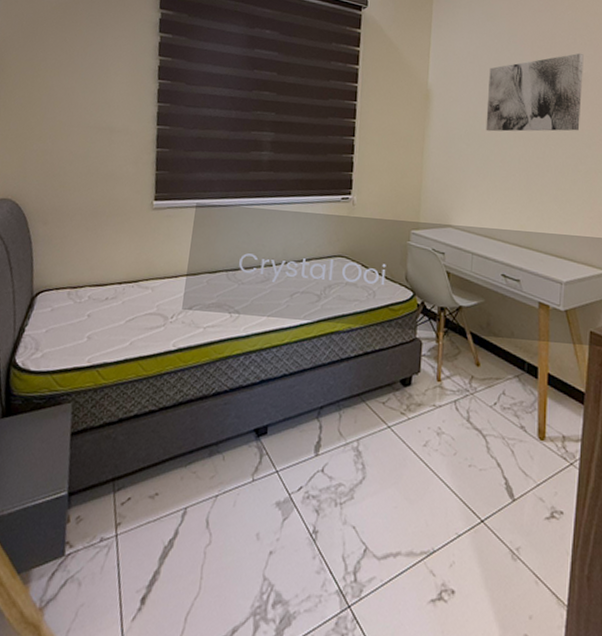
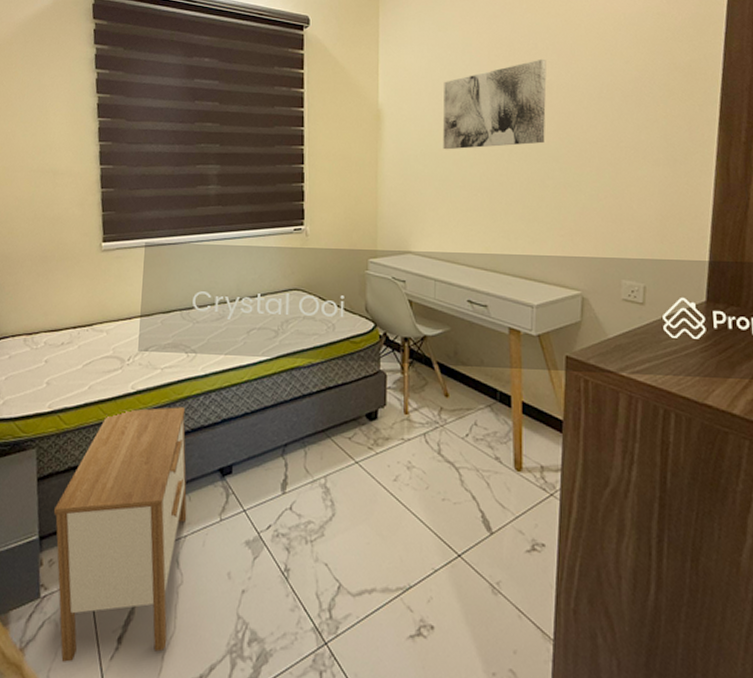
nightstand: none [81,366,225,623] -> present [54,407,187,662]

